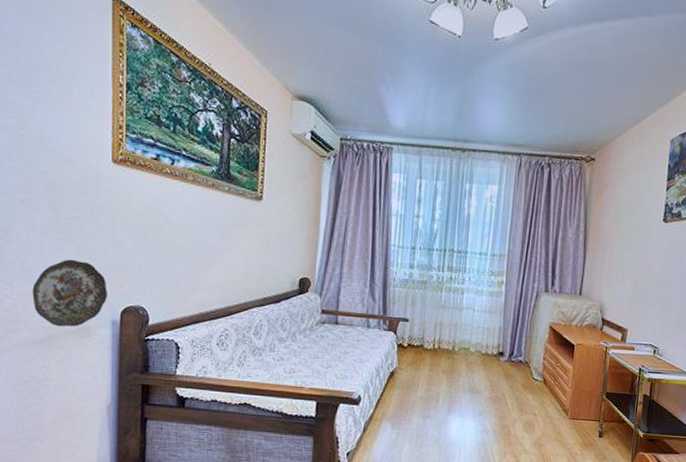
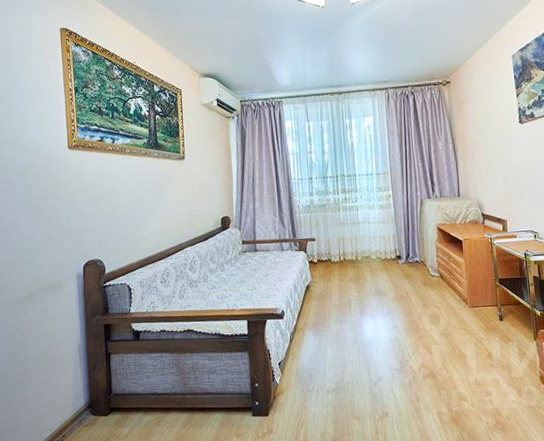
decorative plate: present [32,259,107,327] -> none [15,229,72,285]

